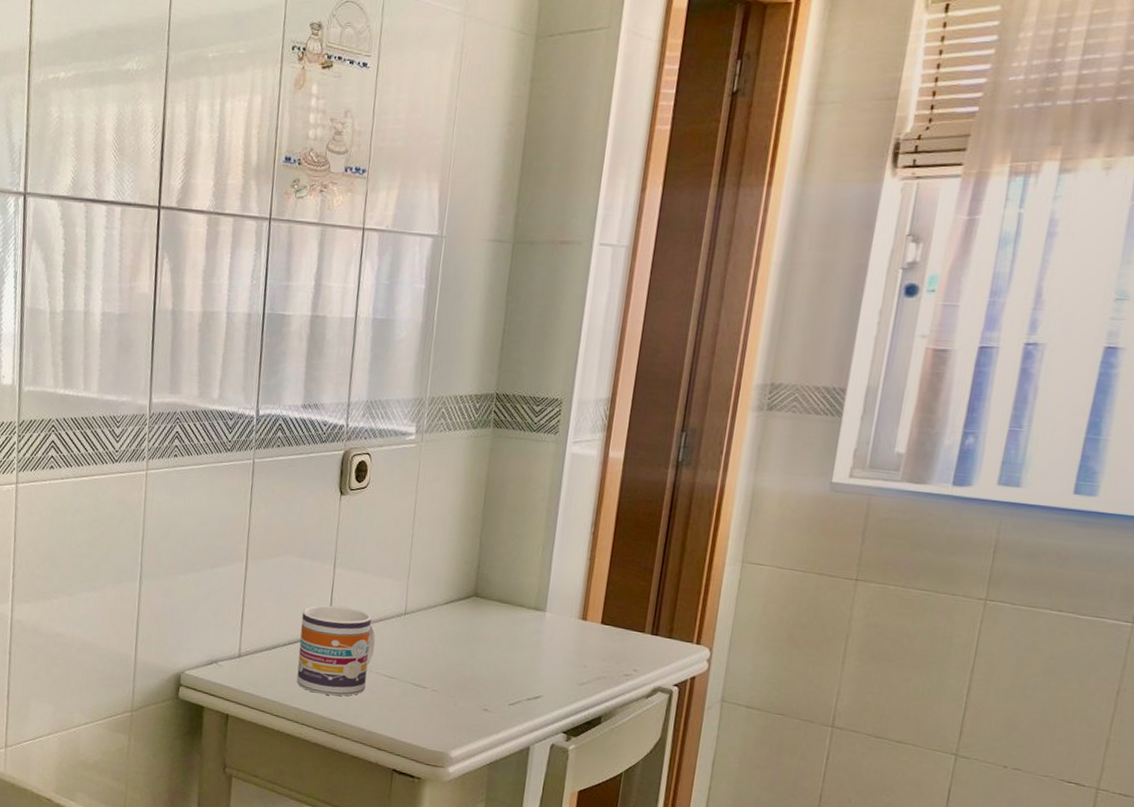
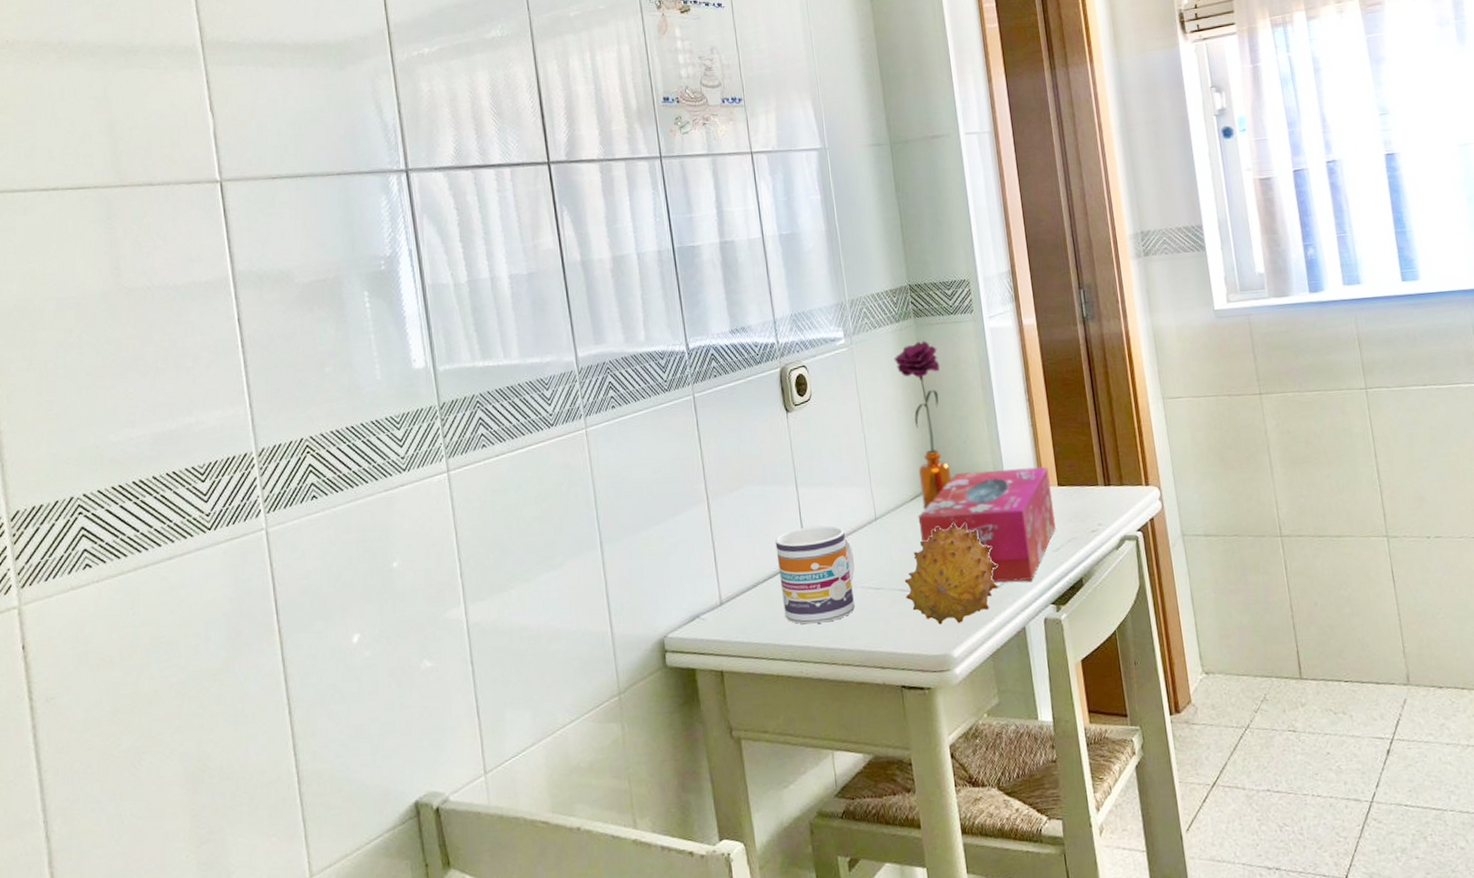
fruit: none [417,634,517,728] -> present [904,523,999,625]
tissue box: none [446,589,596,706] -> present [918,466,1056,582]
flower: none [455,452,510,616] -> present [893,341,952,510]

